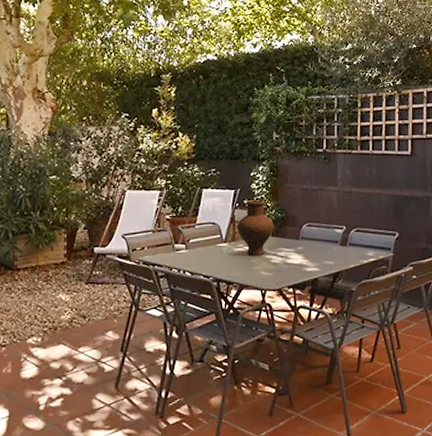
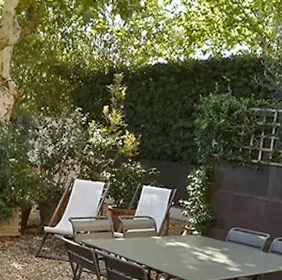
vase: present [237,200,274,255] -> none [170,200,204,251]

